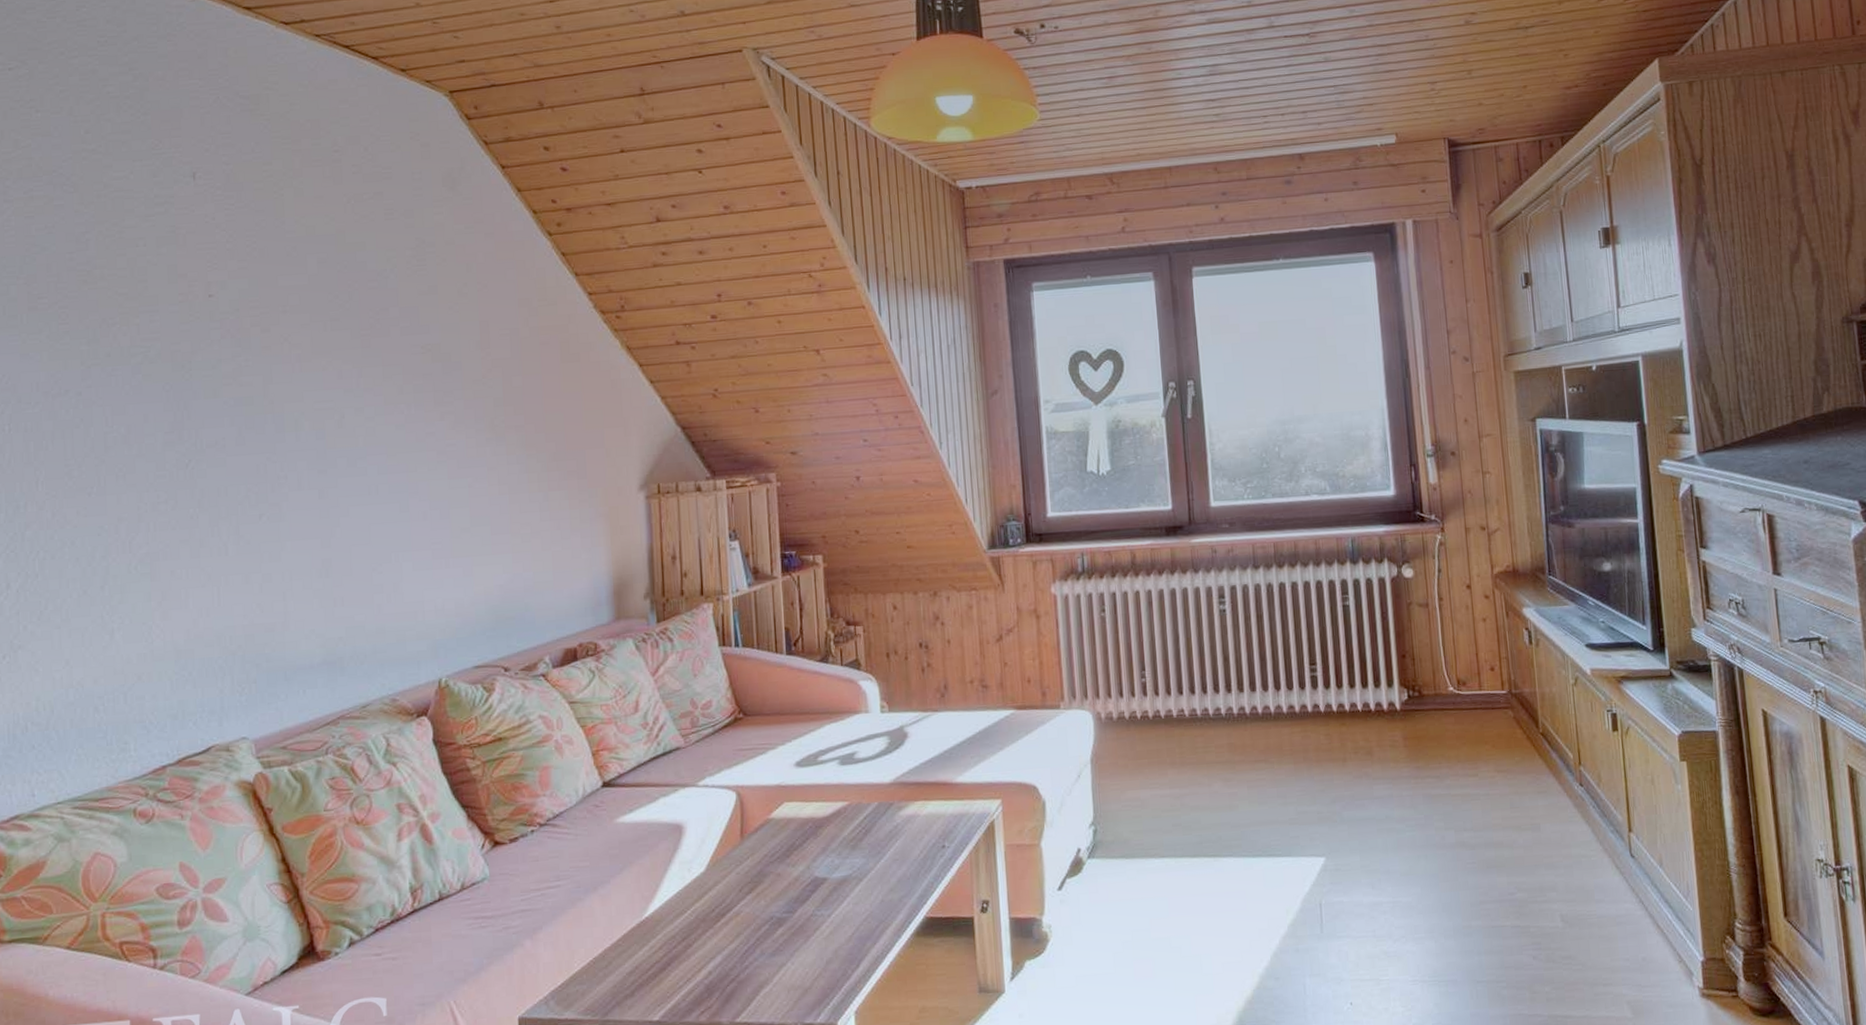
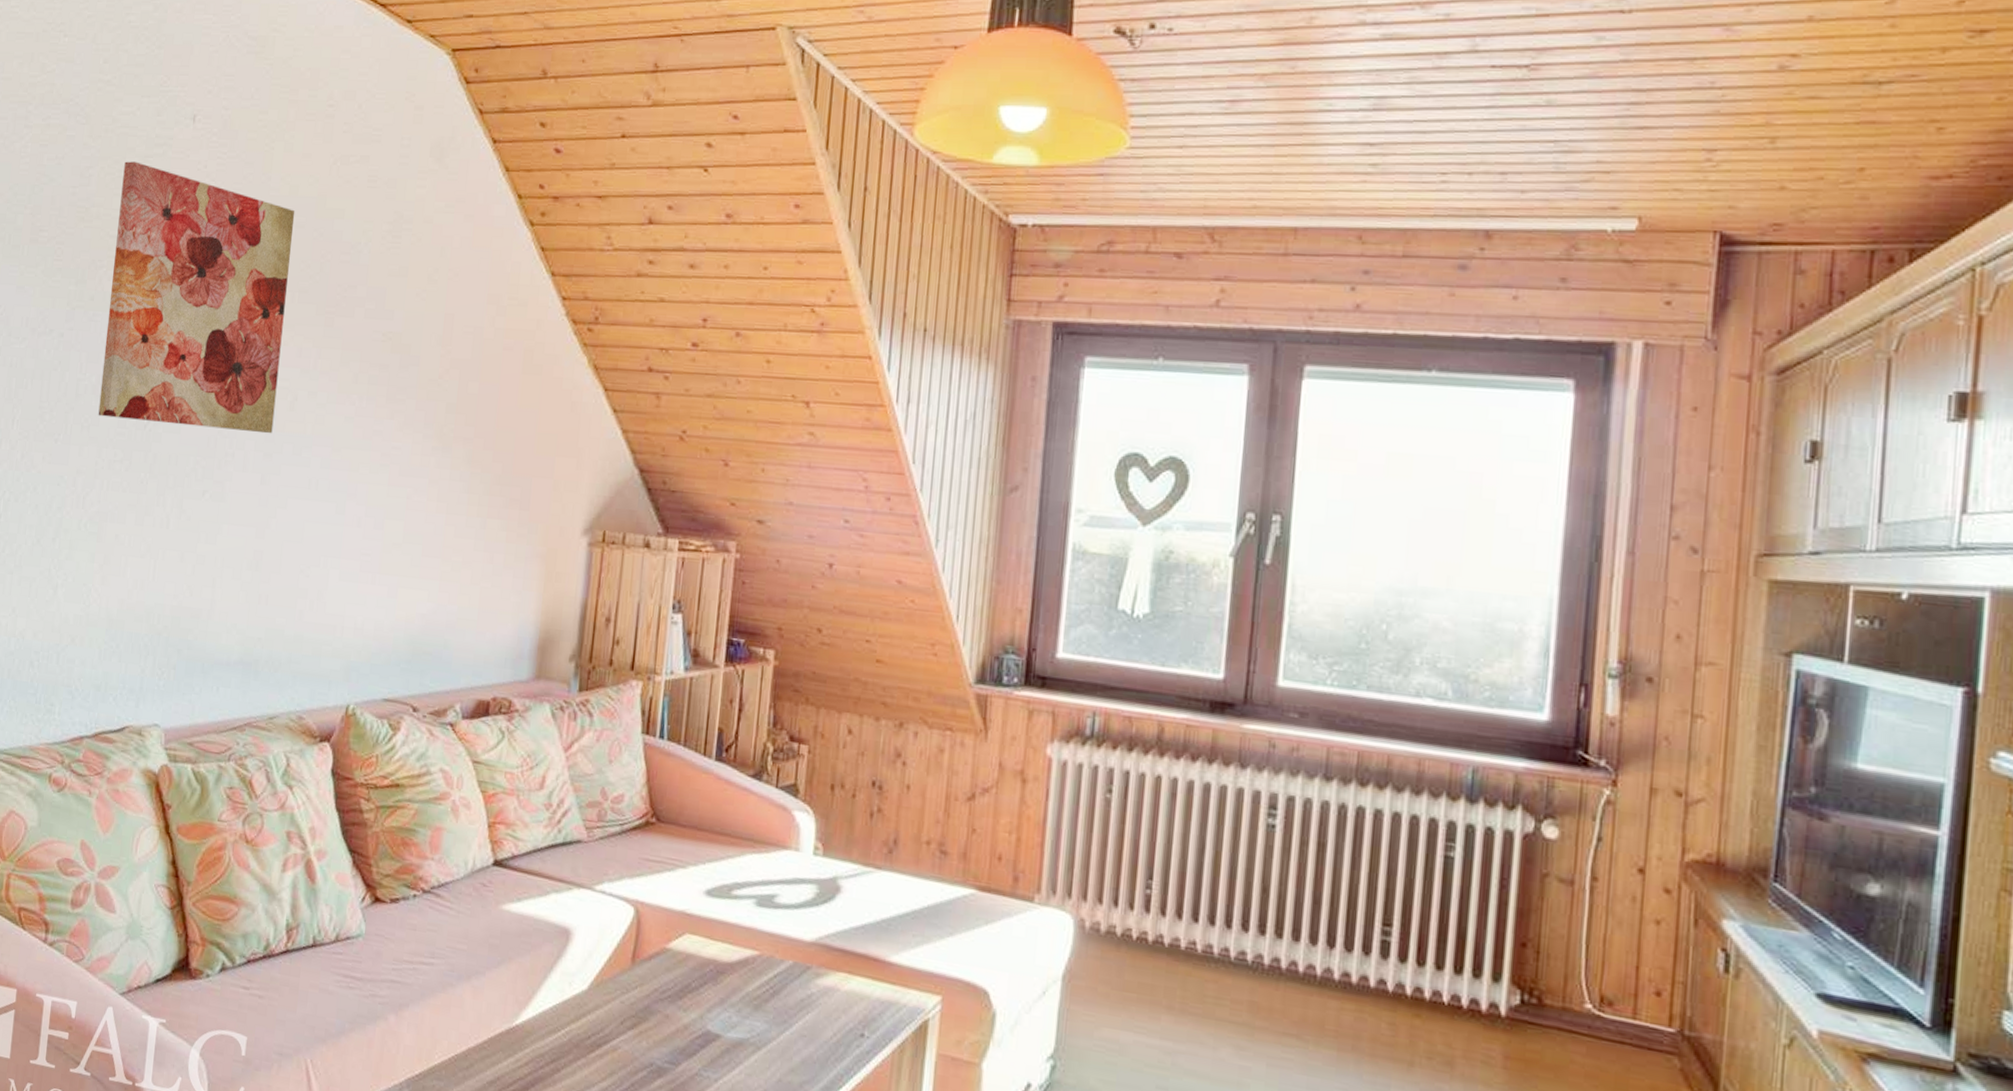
wall art: none [124,222,324,464] -> present [98,161,295,434]

